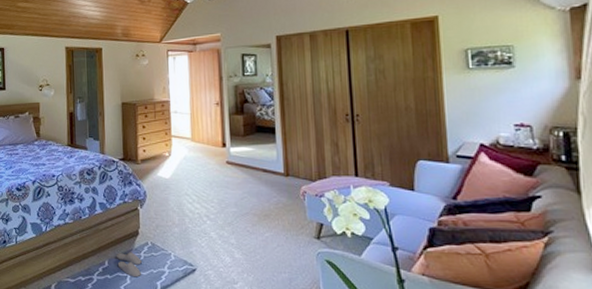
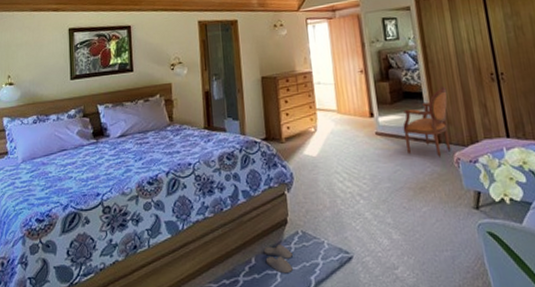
armchair: none [253,124,300,189] -> present [403,87,451,157]

